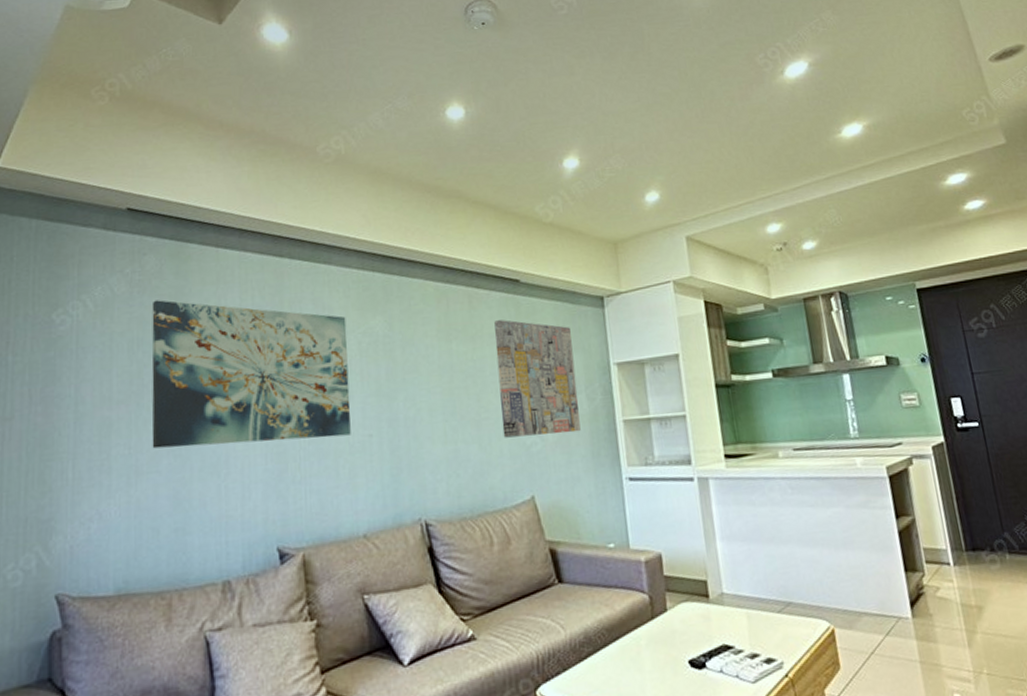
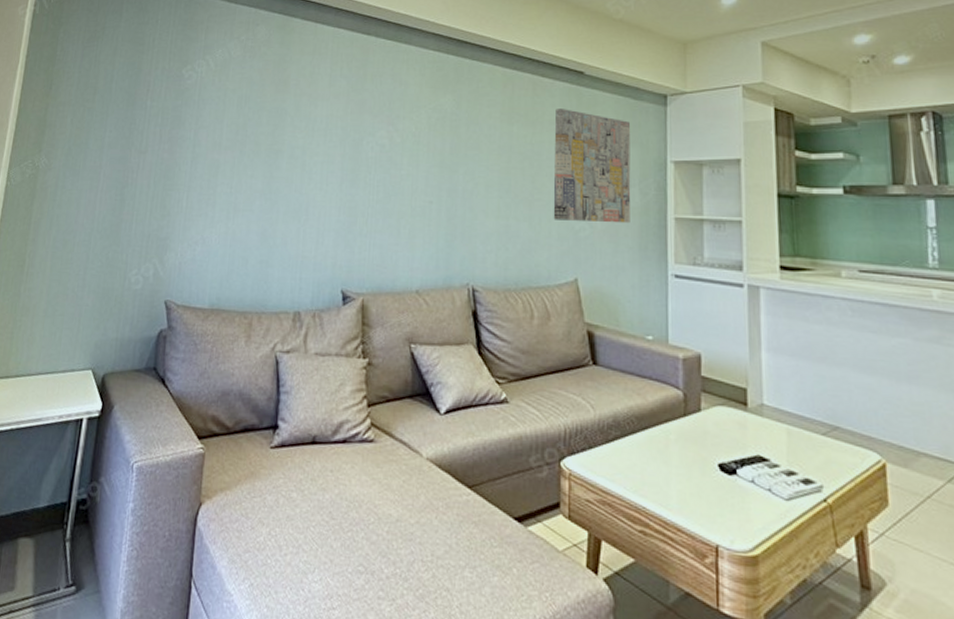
wall art: present [151,300,351,449] -> none [249,65,419,200]

